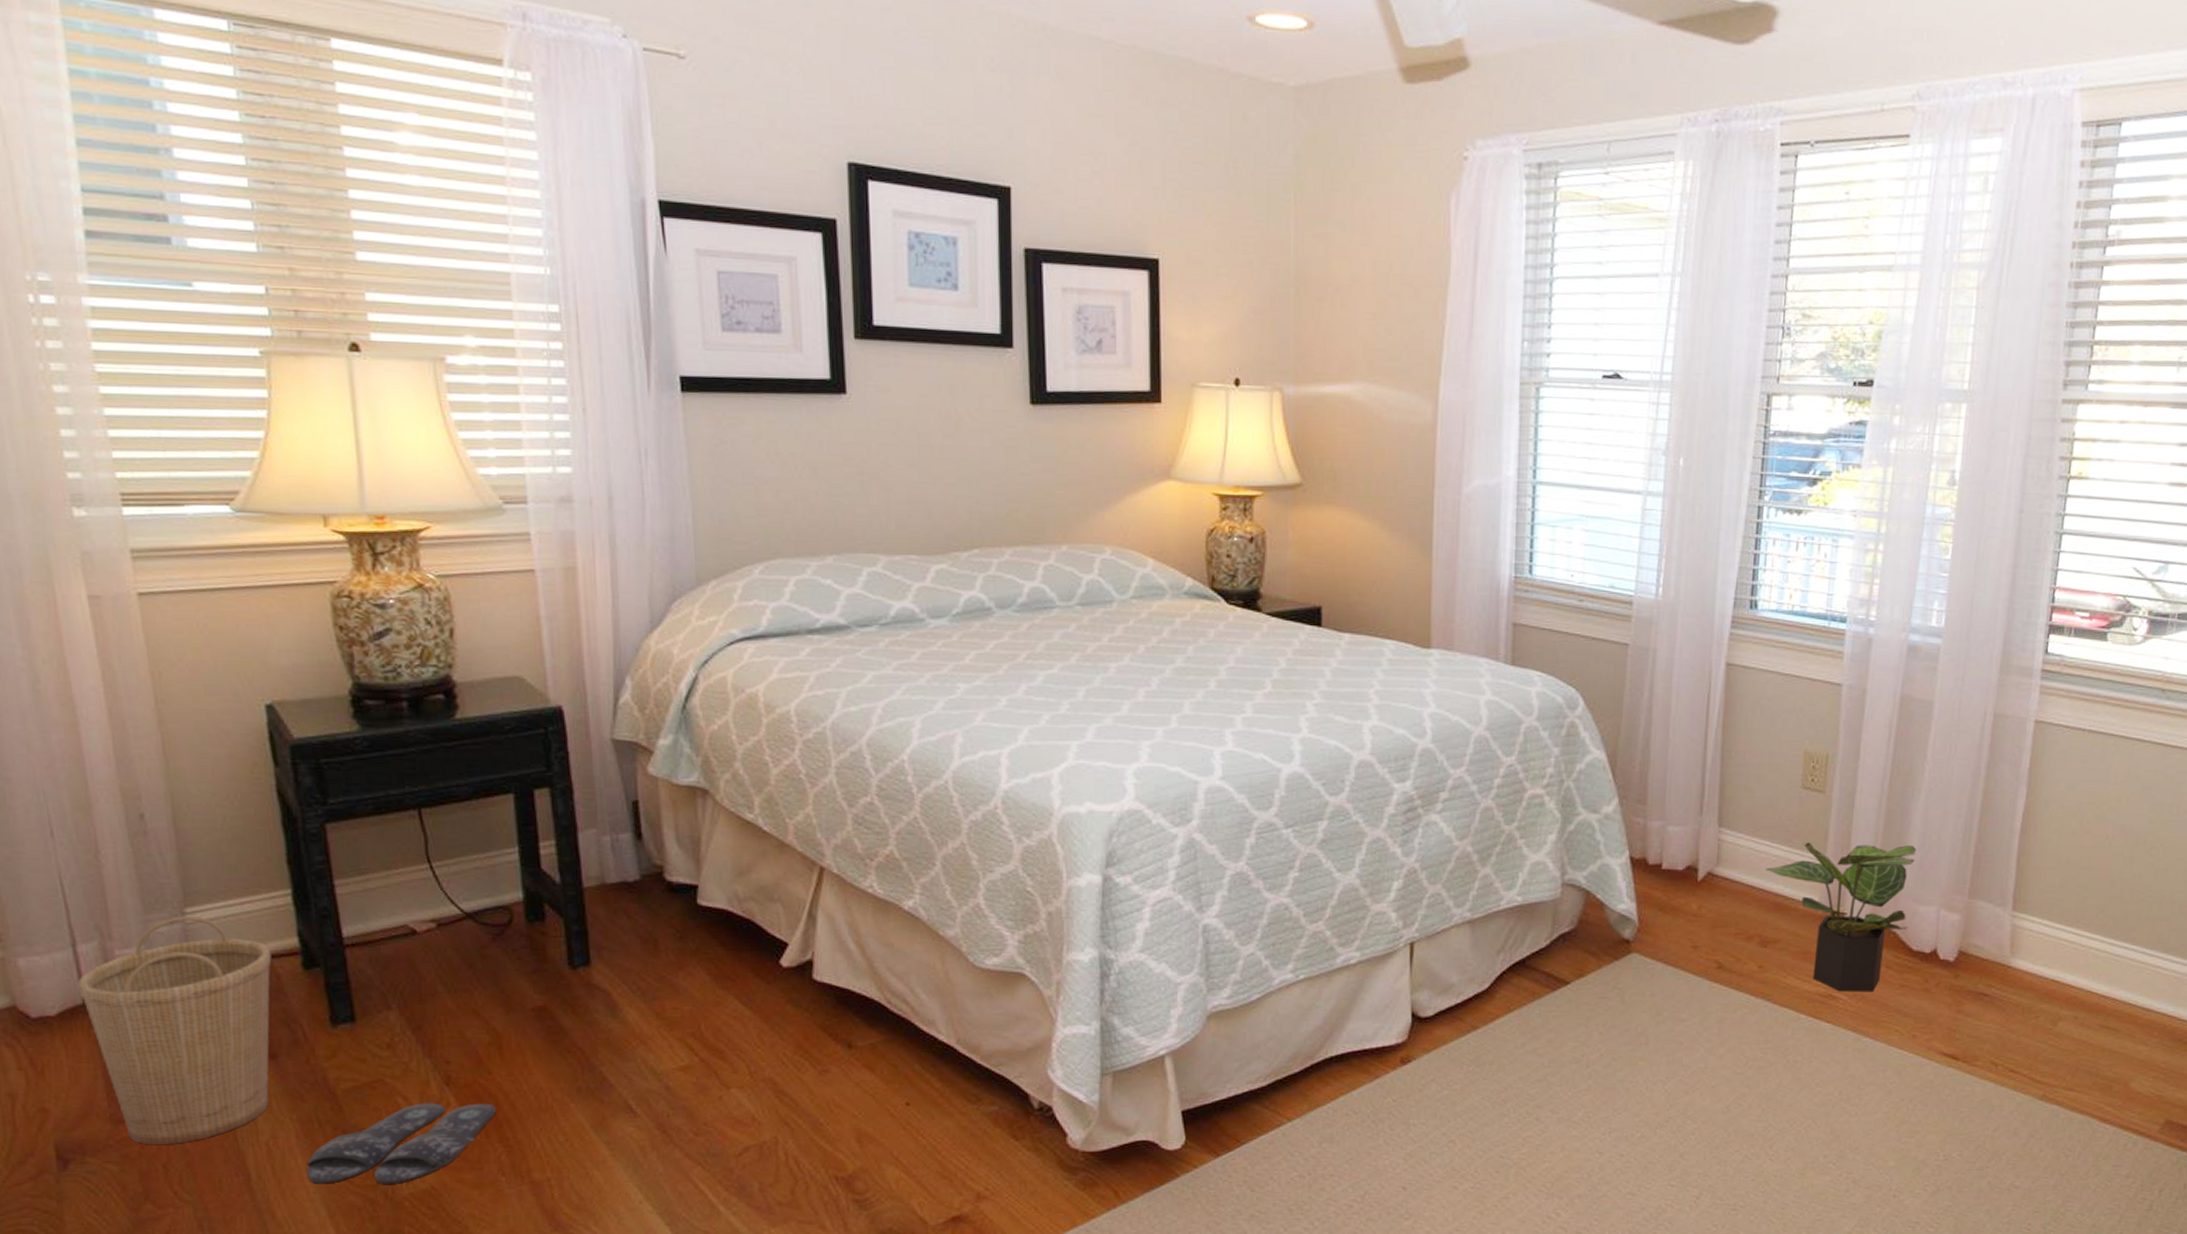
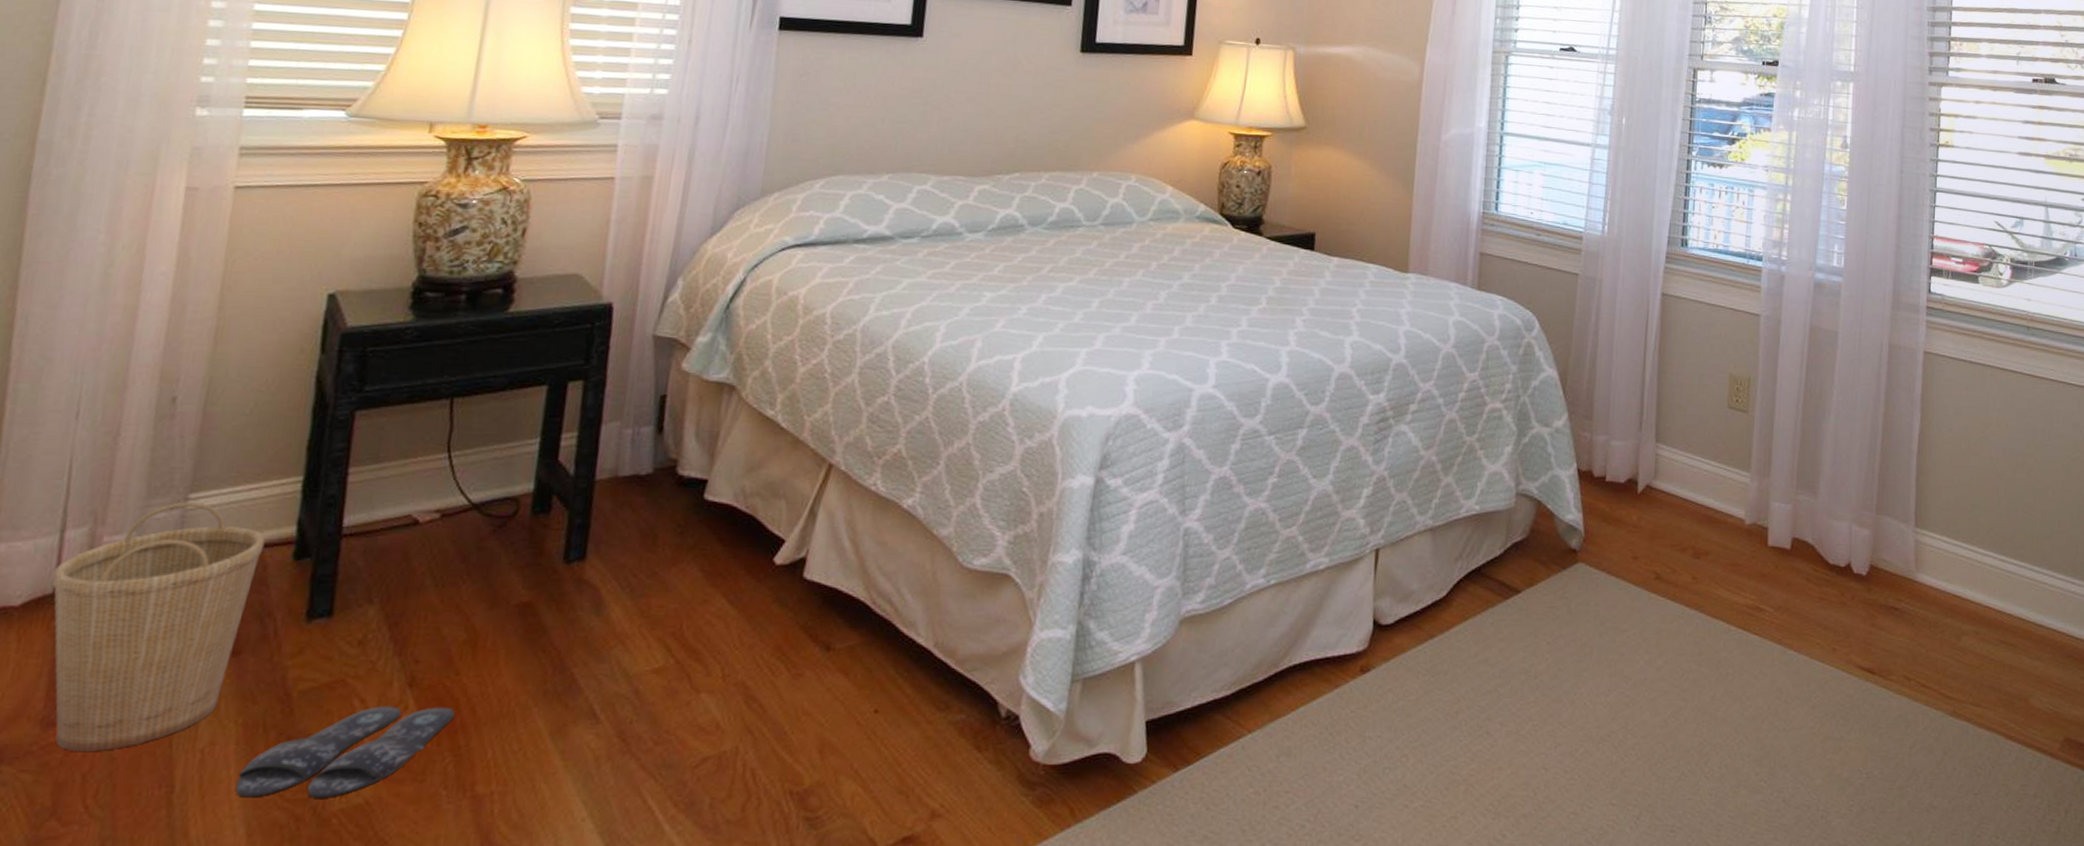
potted plant: present [1766,842,1917,992] -> none [1698,459,1829,605]

